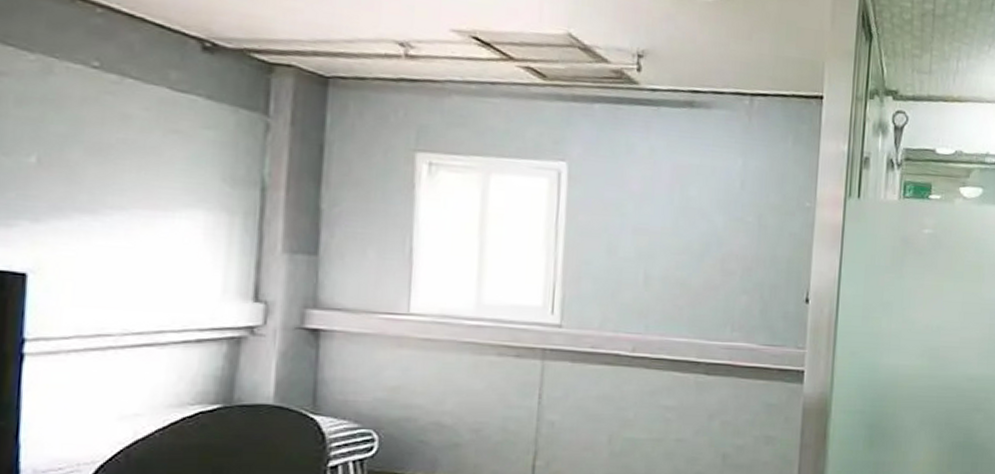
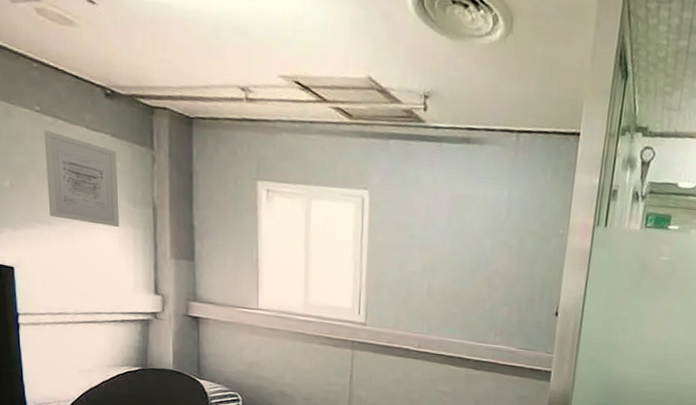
wall art: none [96,91,213,214] -> present [44,130,120,227]

